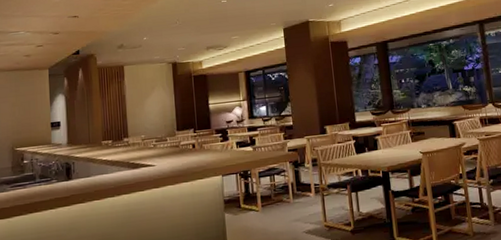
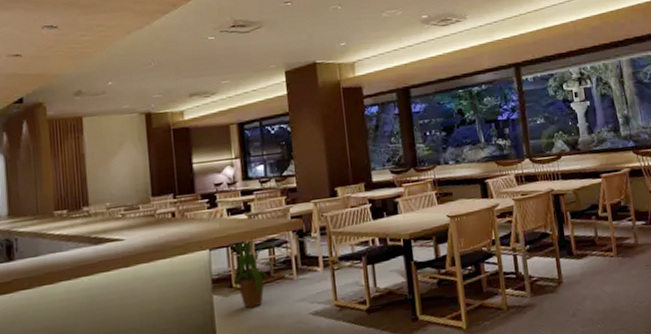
house plant: none [238,143,282,226] -> present [229,210,284,309]

